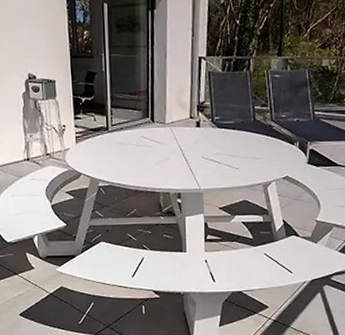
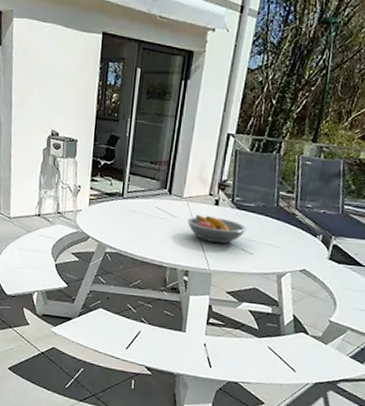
fruit bowl: none [172,137,229,164] -> present [187,214,247,244]

